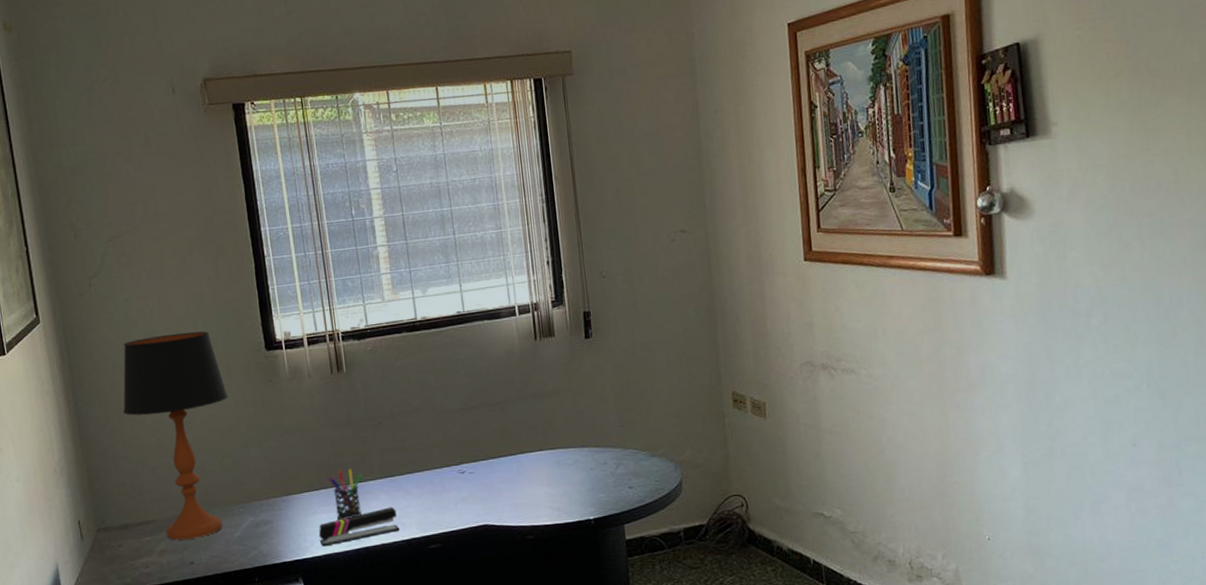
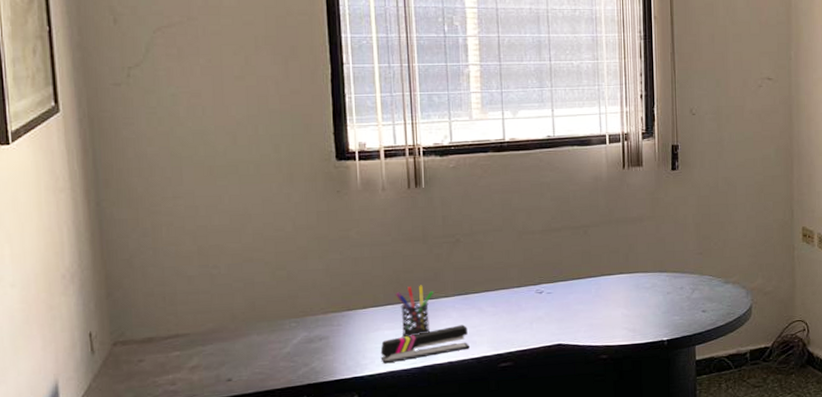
table lamp: present [123,331,228,540] -> none [158,135,288,356]

